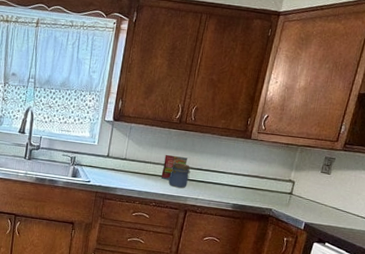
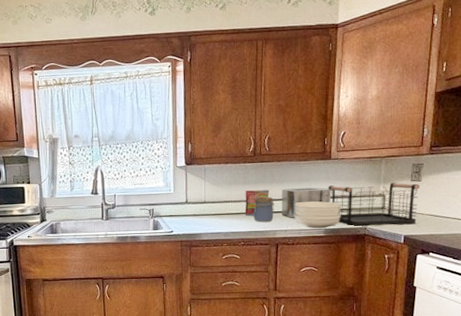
toaster: none [195,159,246,190] -> present [281,187,332,219]
bowl: none [206,174,253,204] -> present [294,201,342,229]
dish rack: none [243,163,328,214] -> present [328,182,420,226]

